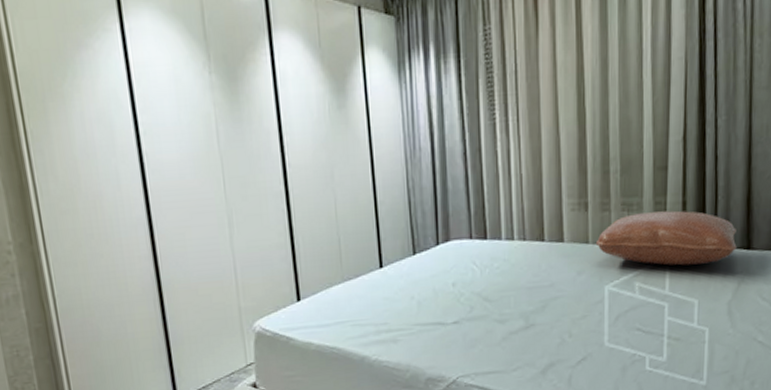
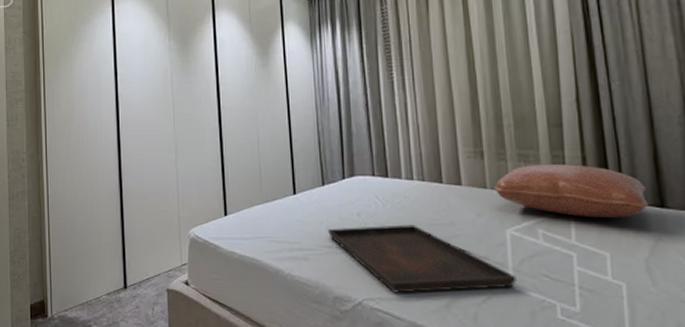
serving tray: none [420,290,611,366] -> present [328,225,517,293]

